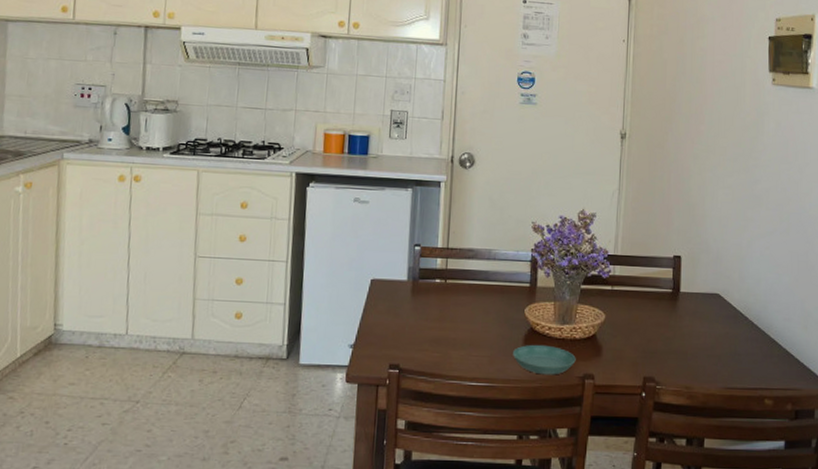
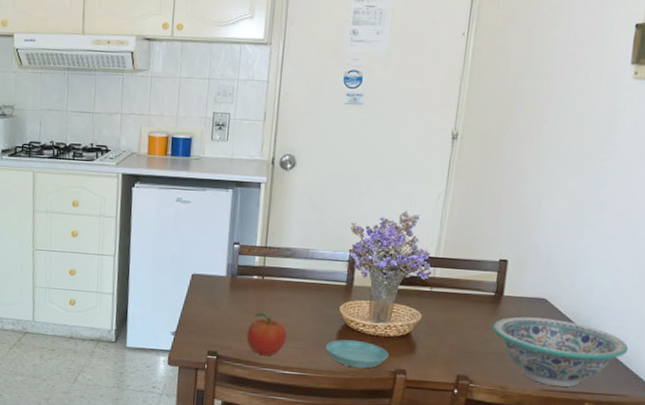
fruit: none [430,319,472,367] -> present [246,313,287,356]
decorative bowl: none [673,313,797,383] -> present [493,316,629,387]

